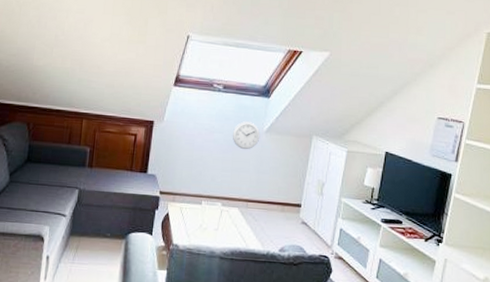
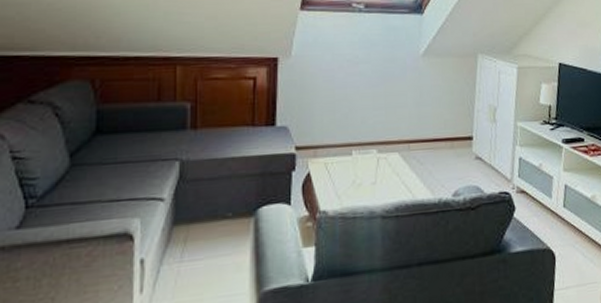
wall clock: present [233,121,261,150] -> none [383,45,417,81]

